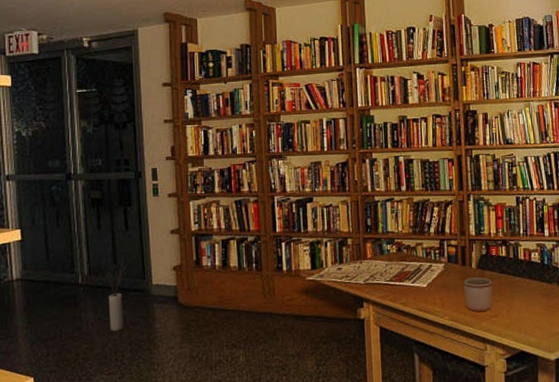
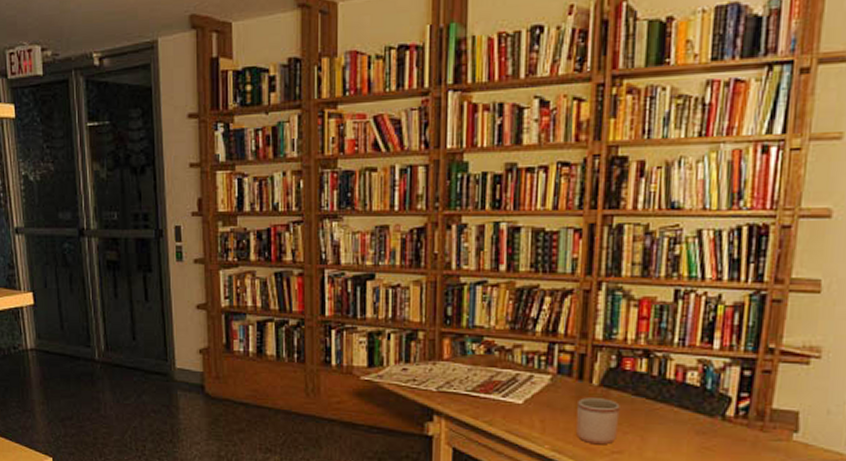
vase: present [105,263,127,332] -> none [124,339,147,418]

